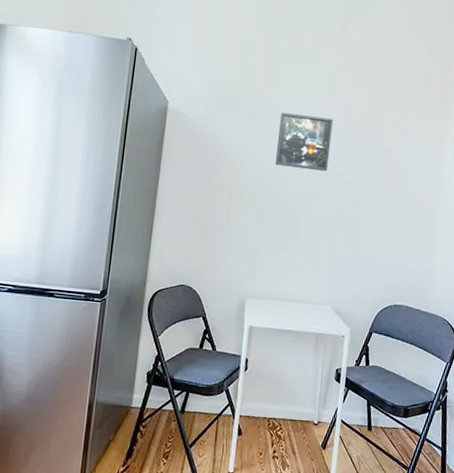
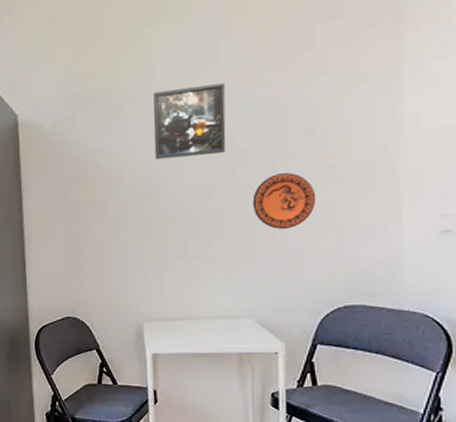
decorative plate: none [341,196,385,240] -> present [252,172,316,230]

